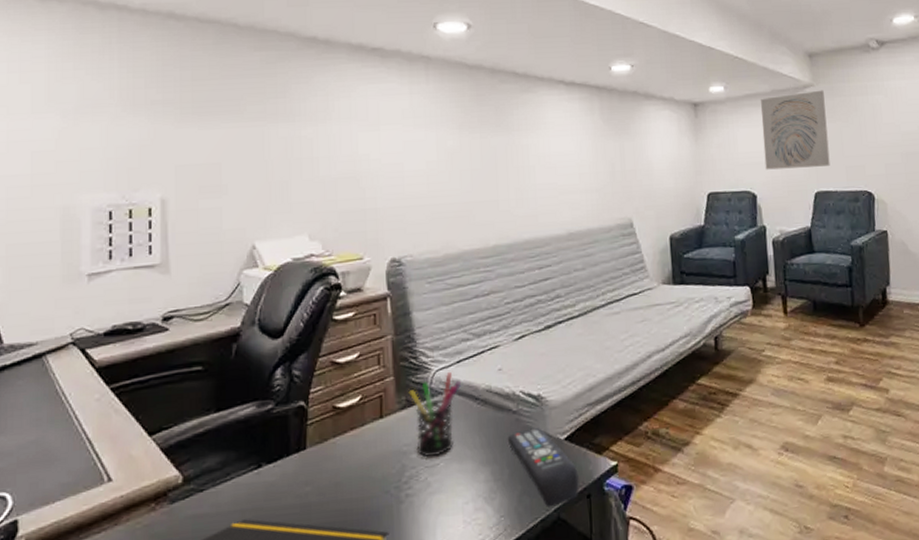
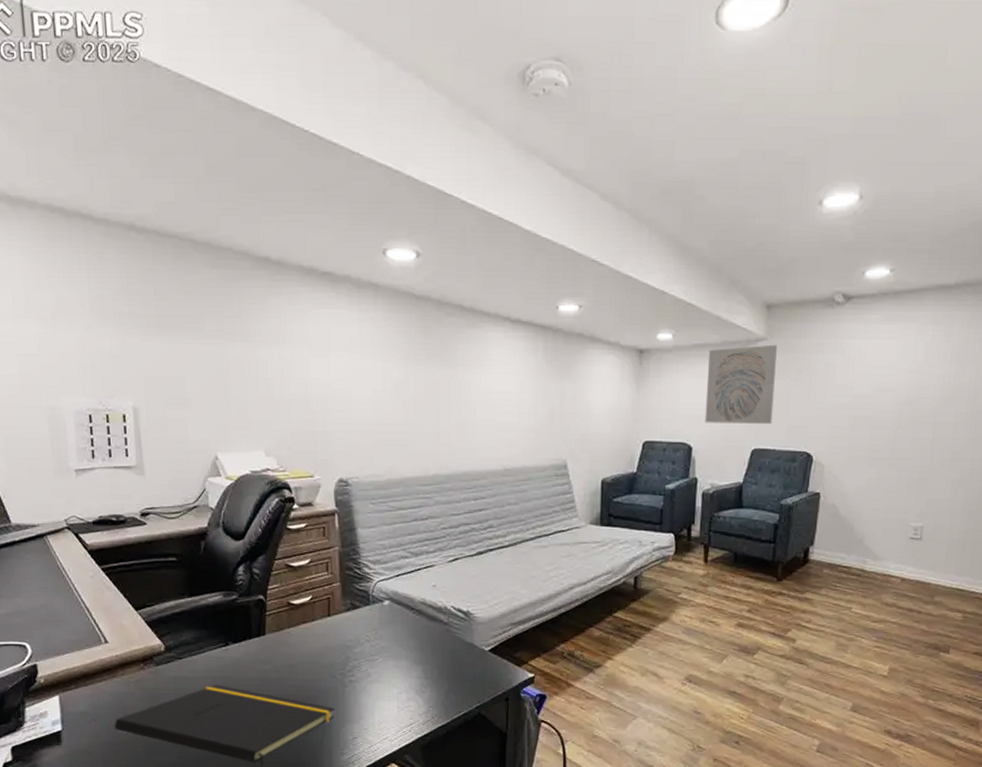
pen holder: present [408,372,461,458] -> none [353,584,399,653]
remote control: present [507,428,579,507] -> none [438,639,499,704]

